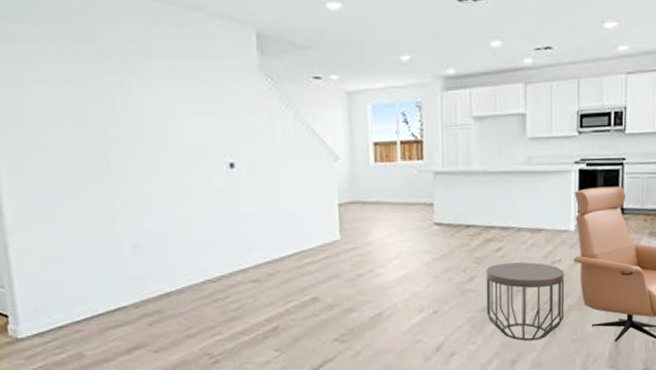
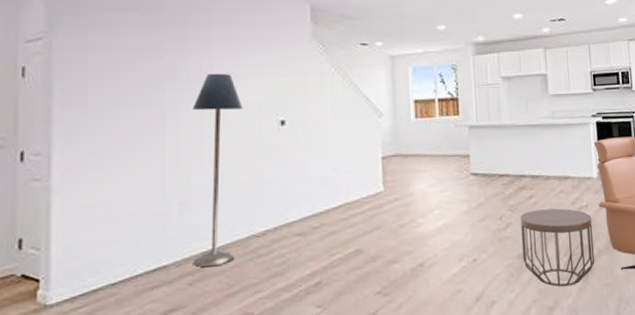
floor lamp: none [137,110,191,310] -> present [192,73,243,268]

